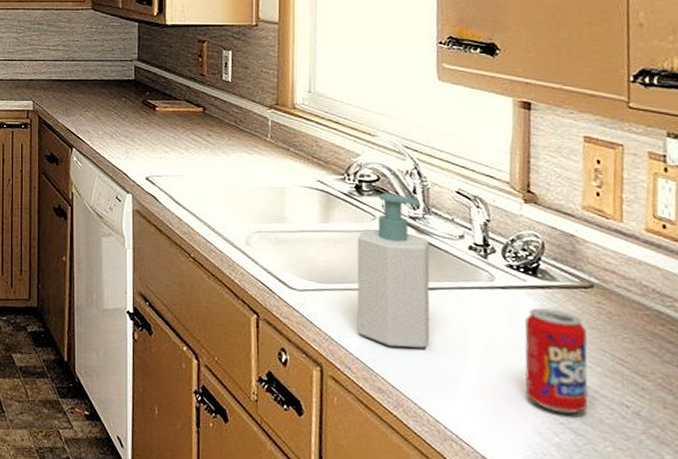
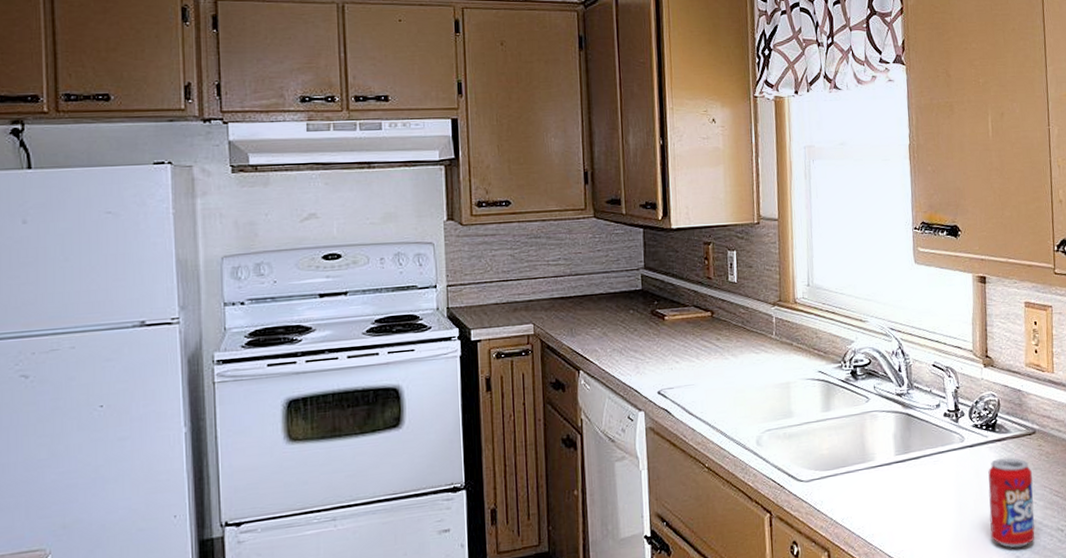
soap bottle: present [357,193,430,348] -> none [854,374,917,519]

